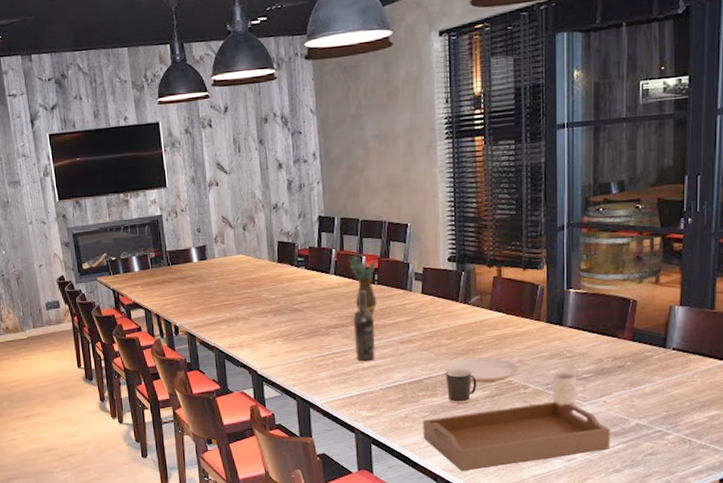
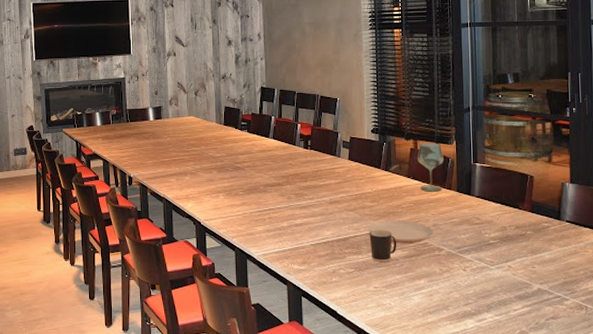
vase: present [348,255,377,314] -> none [285,122,310,176]
wine bottle: present [353,289,376,362] -> none [288,153,308,219]
serving tray: present [422,401,611,472] -> none [348,264,516,327]
wine glass: none [500,268,533,325] -> present [417,143,445,192]
mug: present [552,372,587,405] -> none [463,237,494,268]

